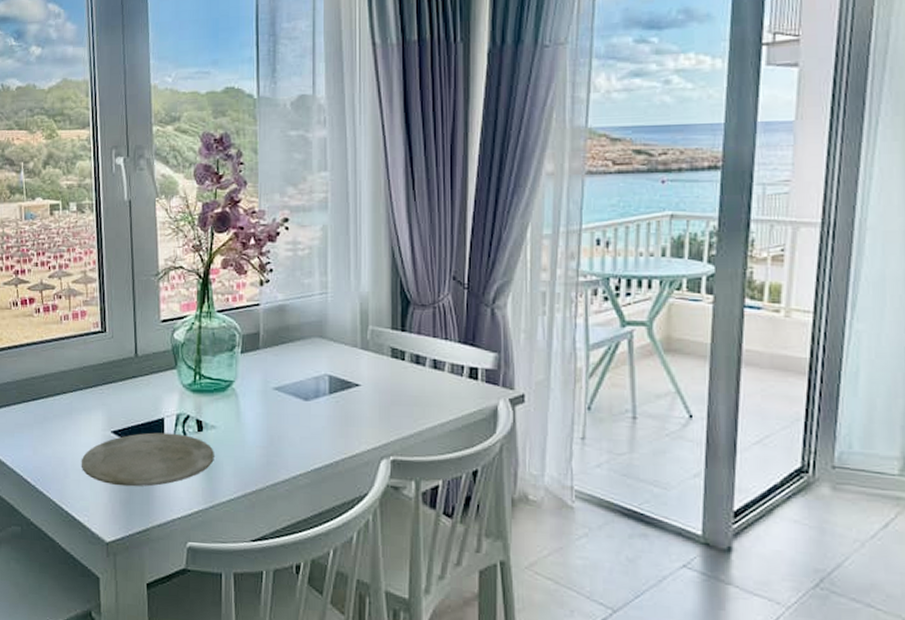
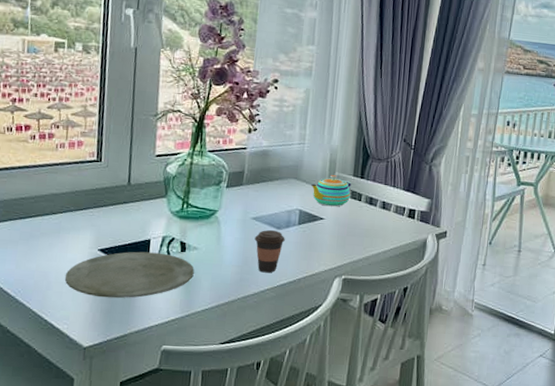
coffee cup: none [279,402,315,455] -> present [254,230,285,273]
teapot: none [340,329,390,370] -> present [311,175,352,207]

